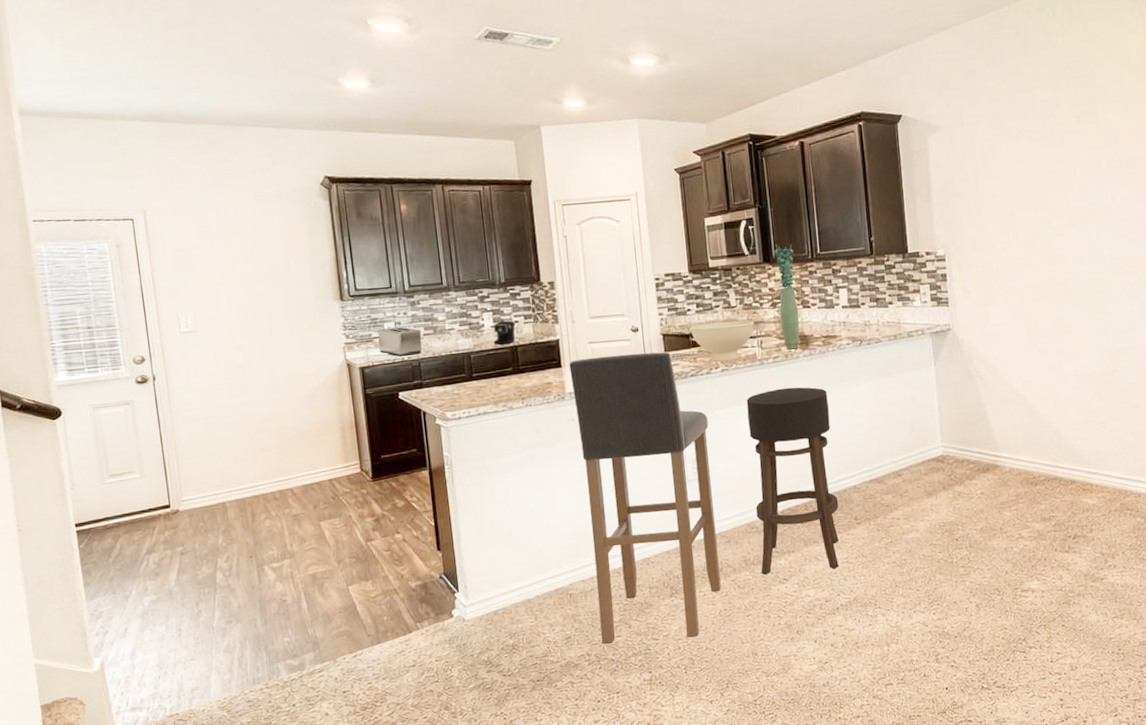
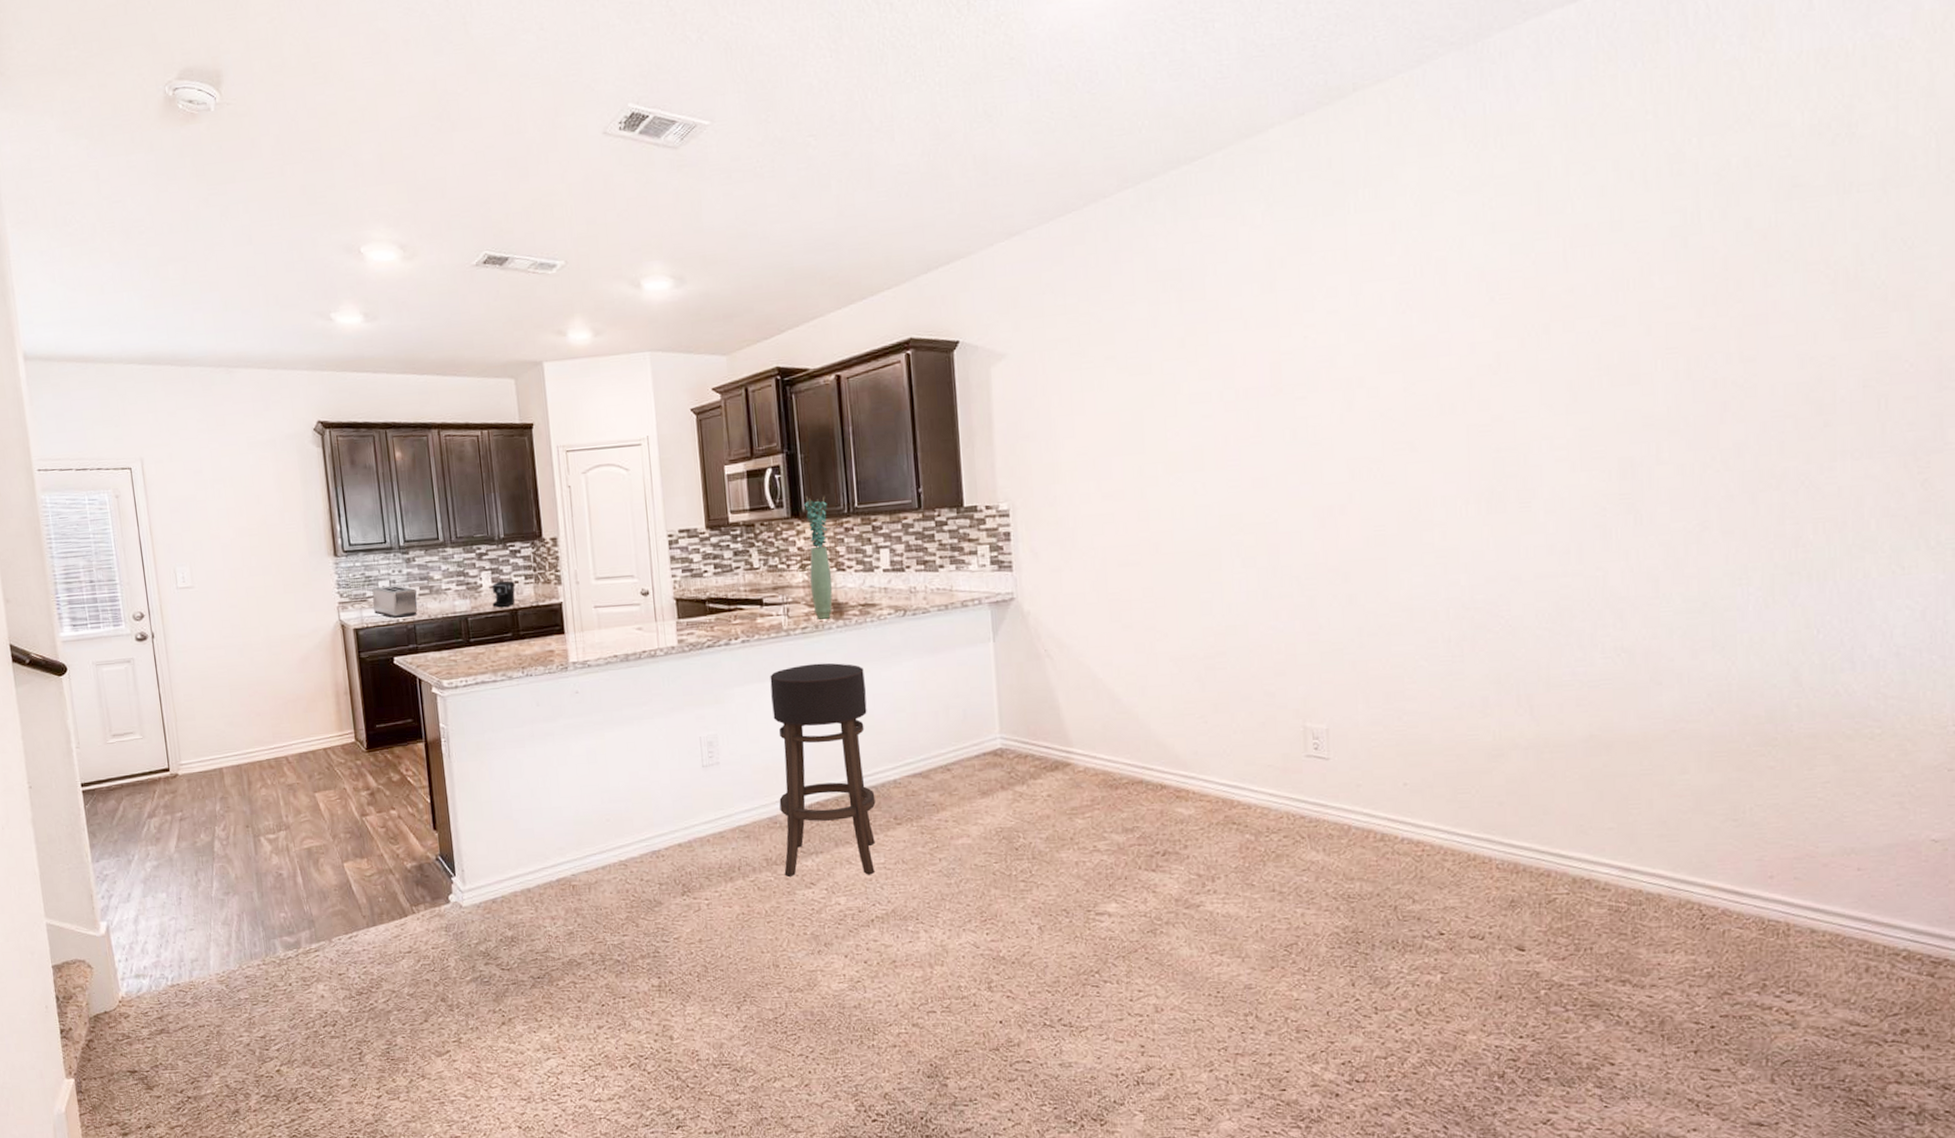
bar stool: present [569,352,721,644] -> none [573,619,739,943]
bowl: present [689,320,755,363] -> none [706,584,781,632]

